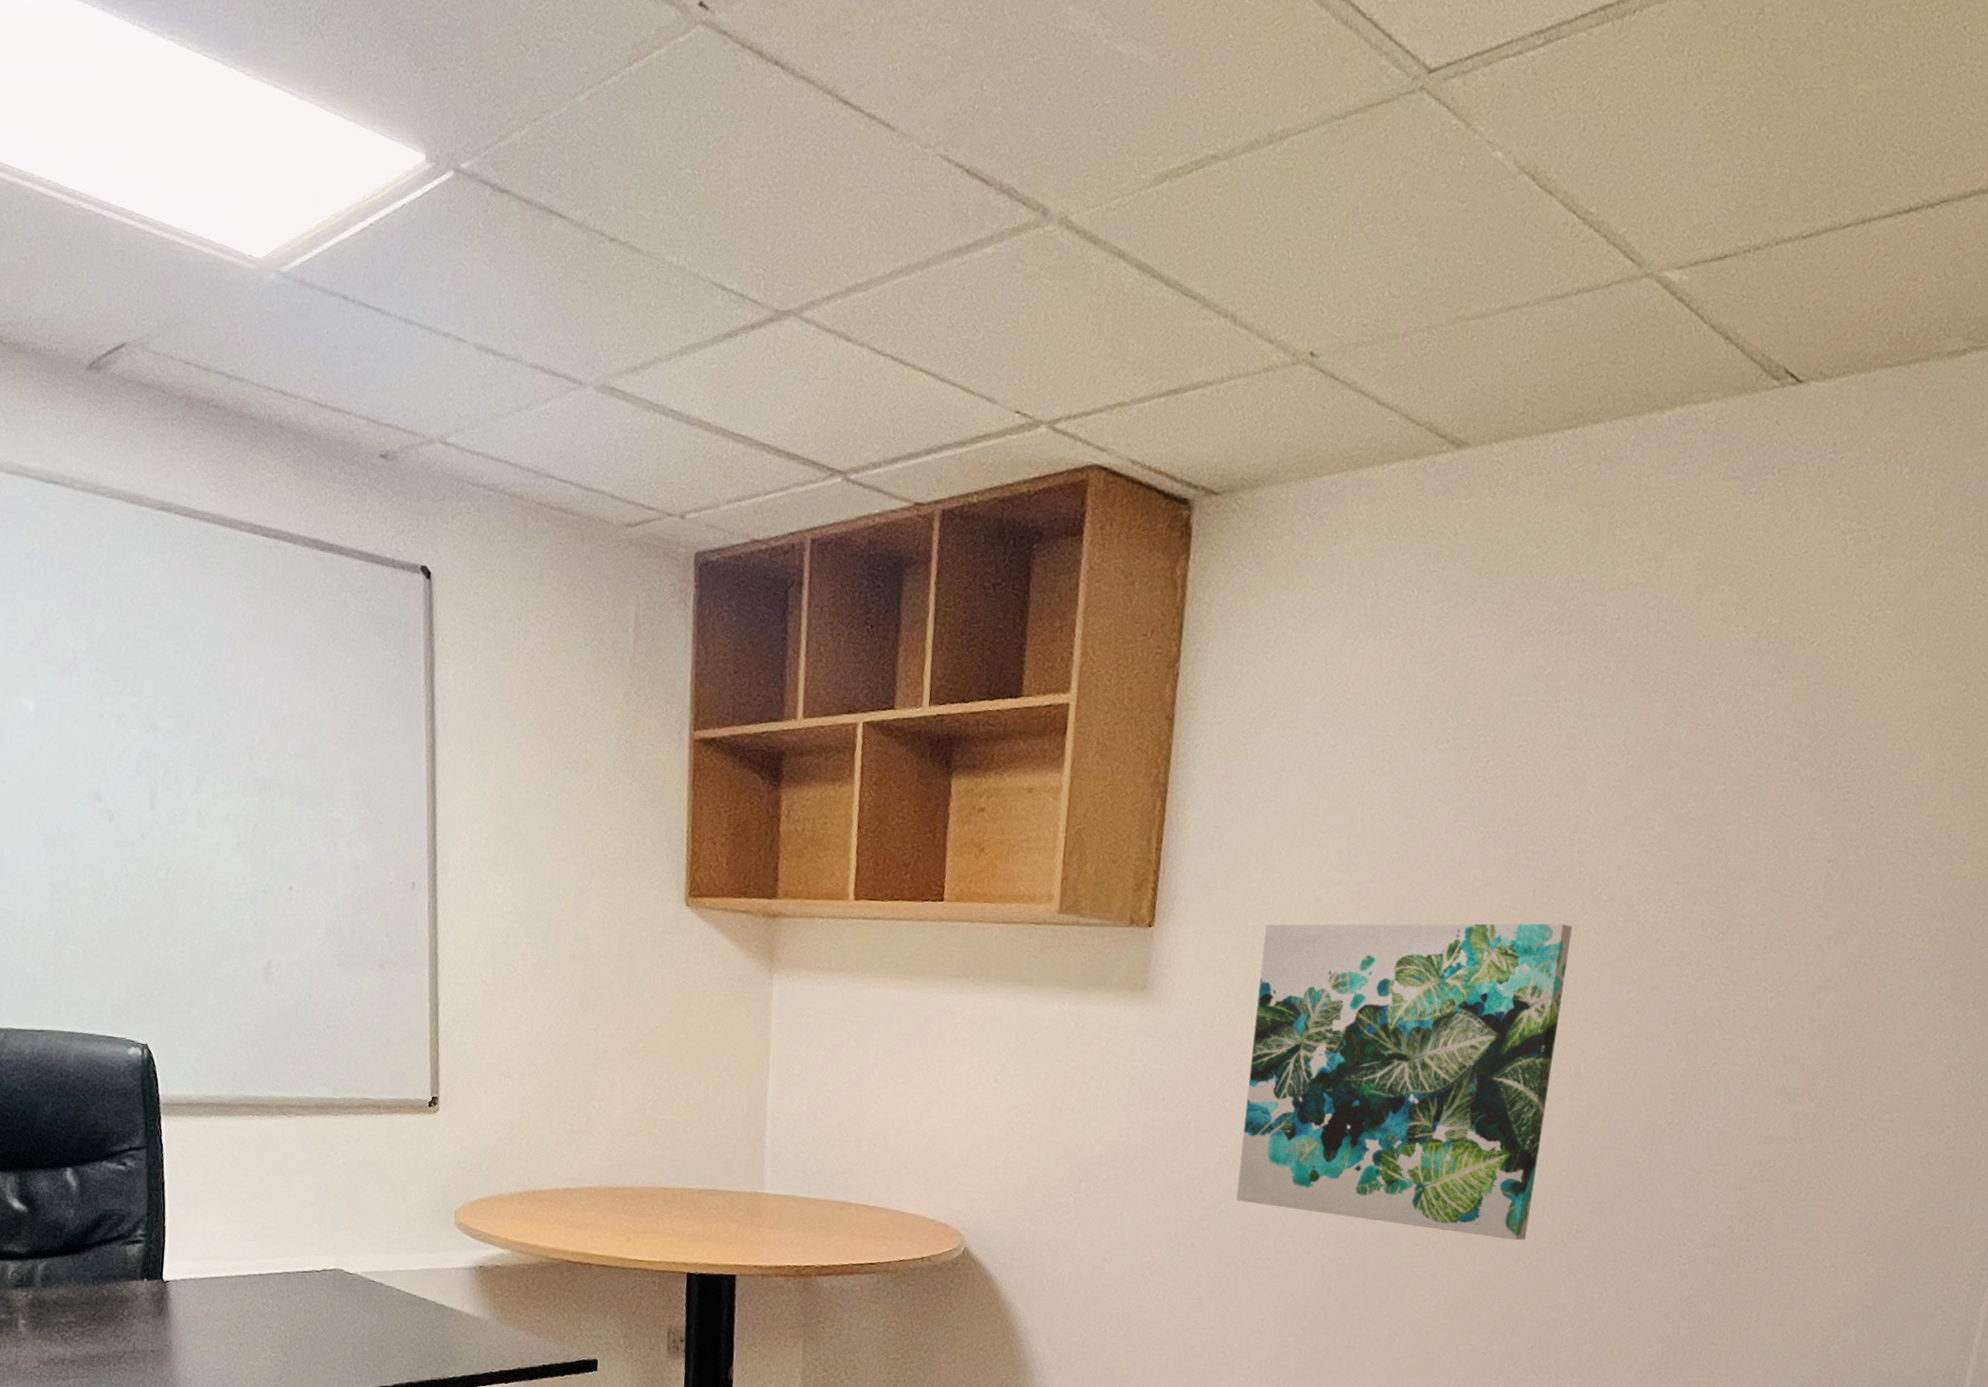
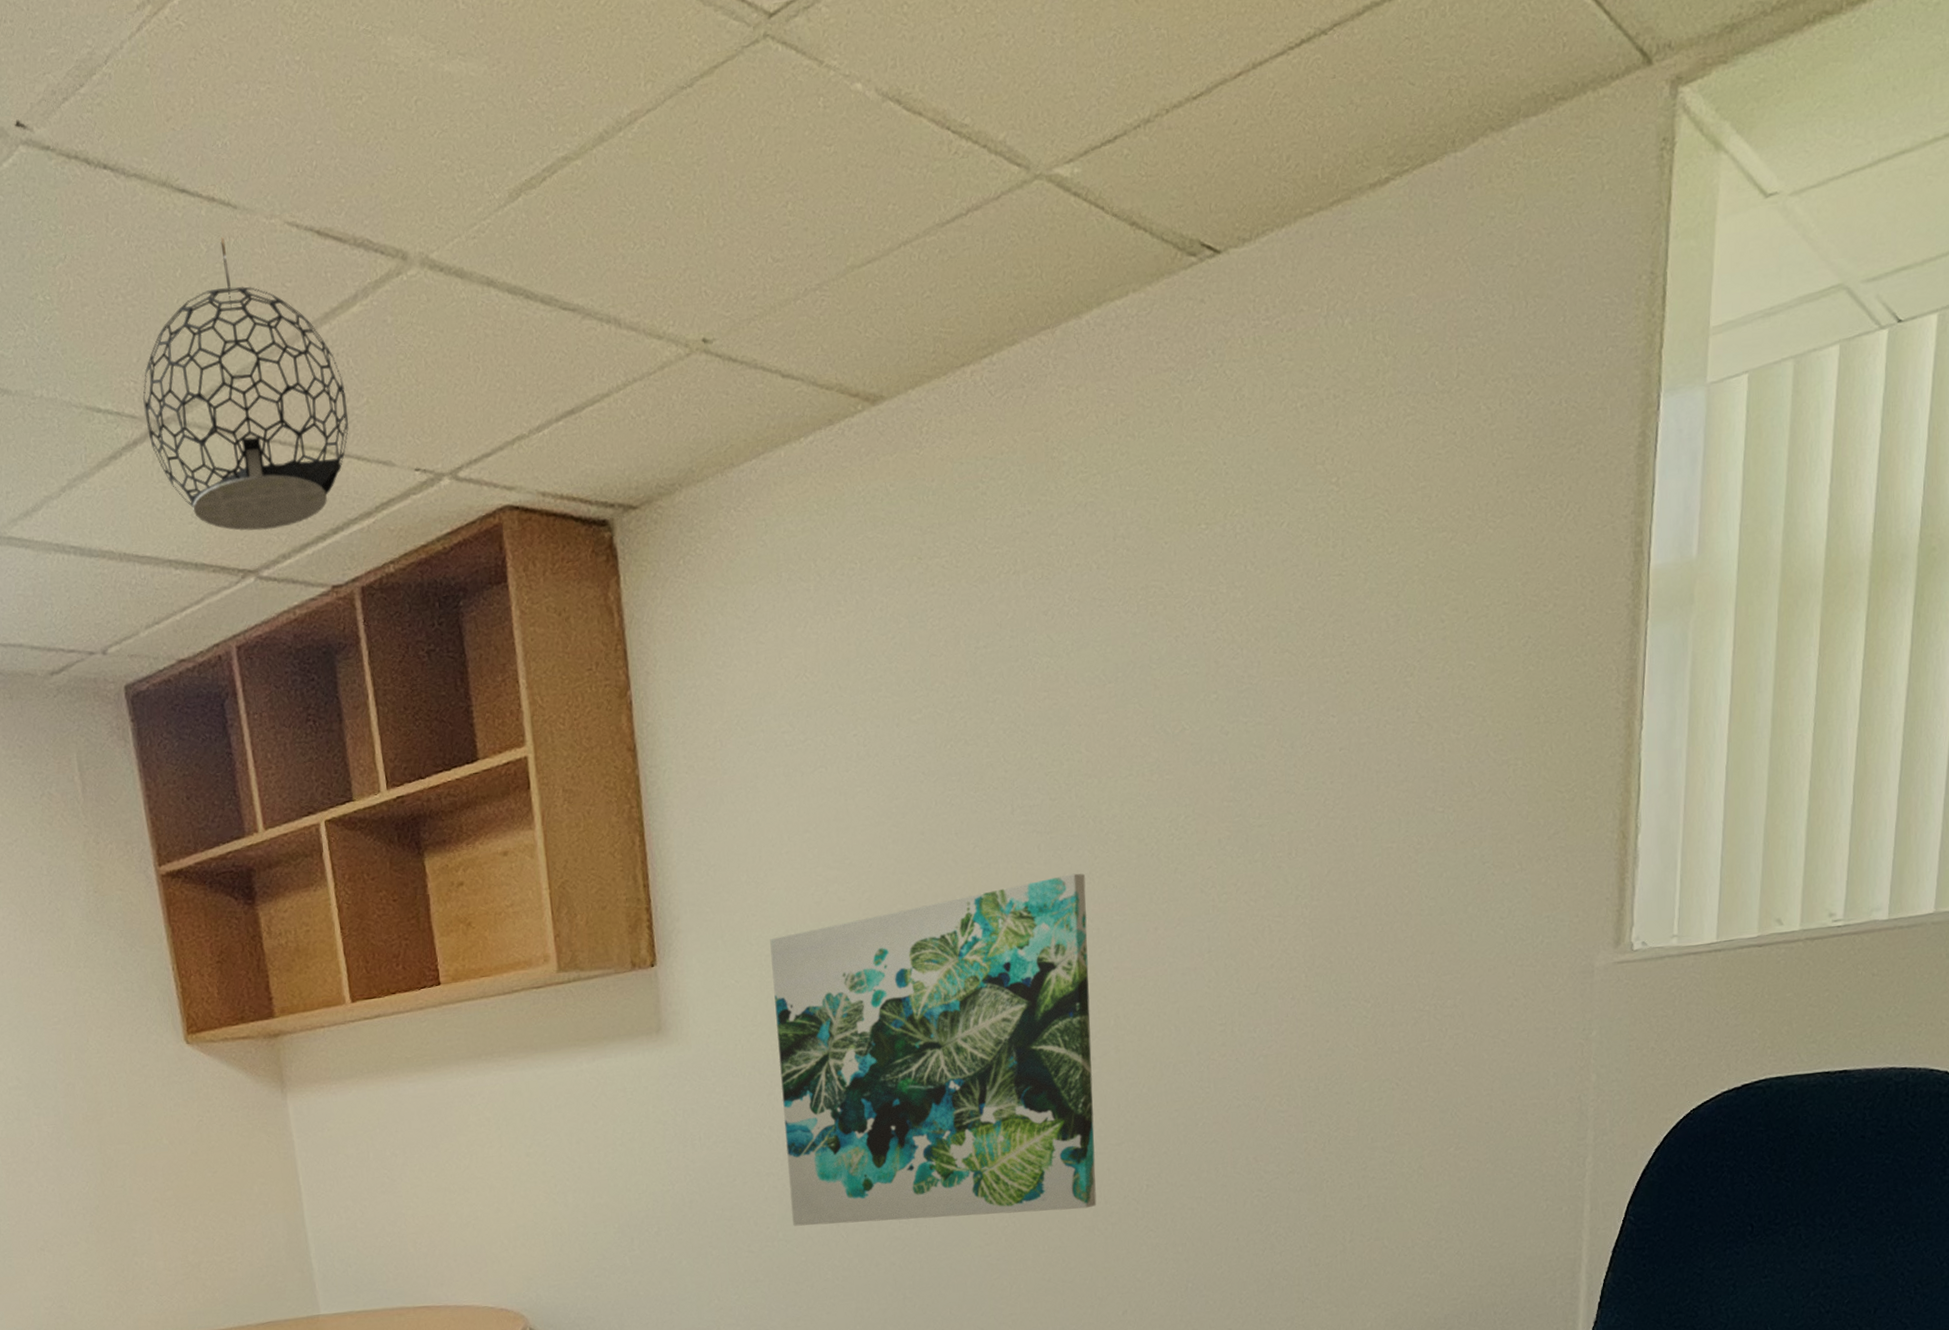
pendant light: none [767,154,965,438] -> present [143,237,350,531]

